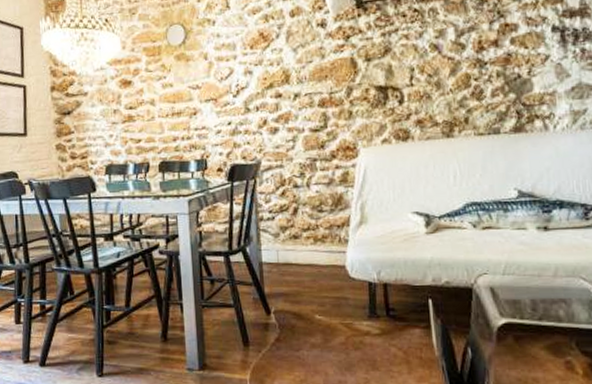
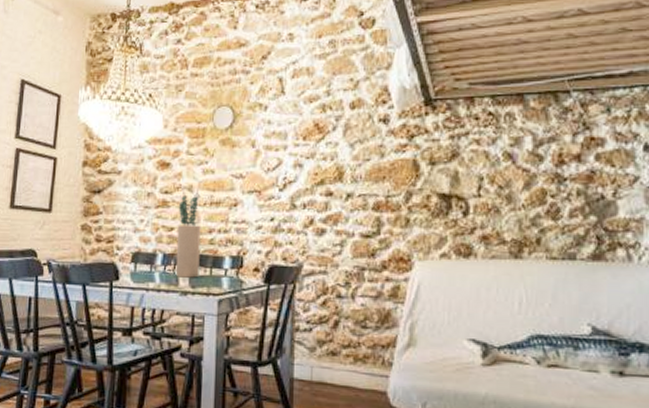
vase: none [144,102,169,184] -> present [175,189,201,278]

